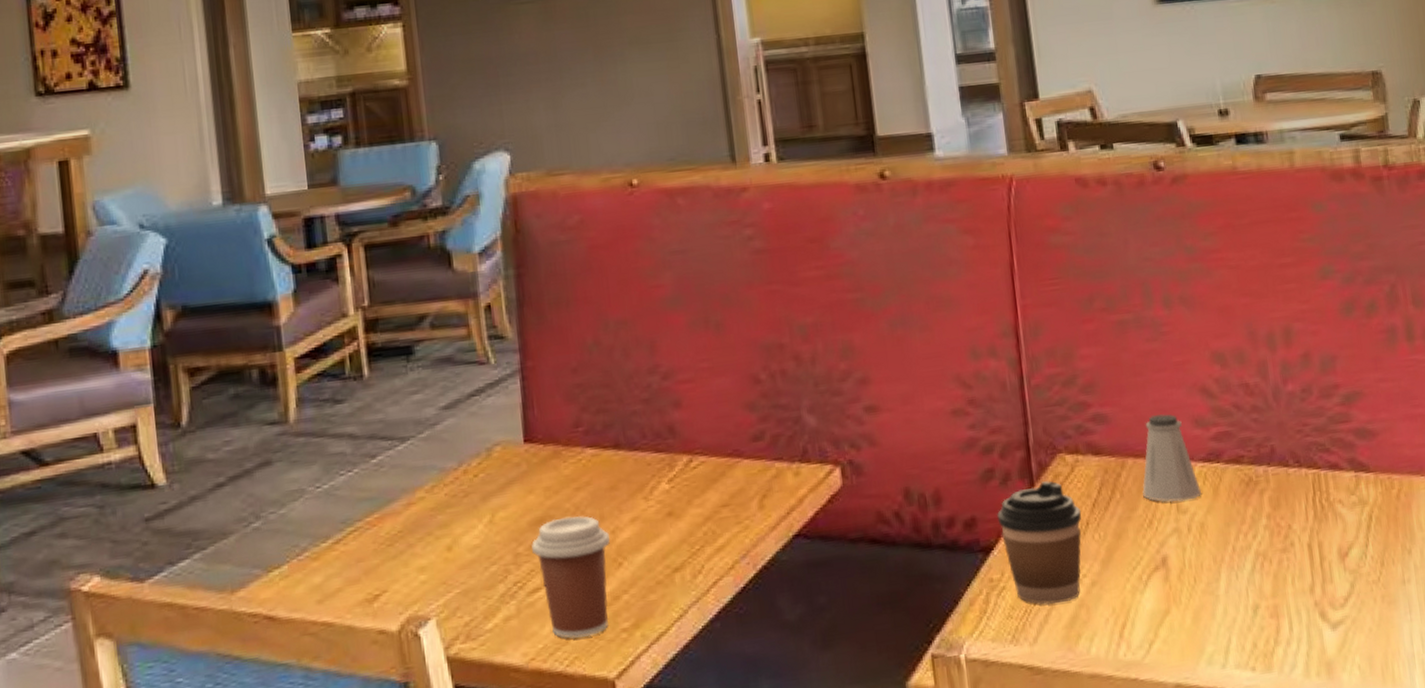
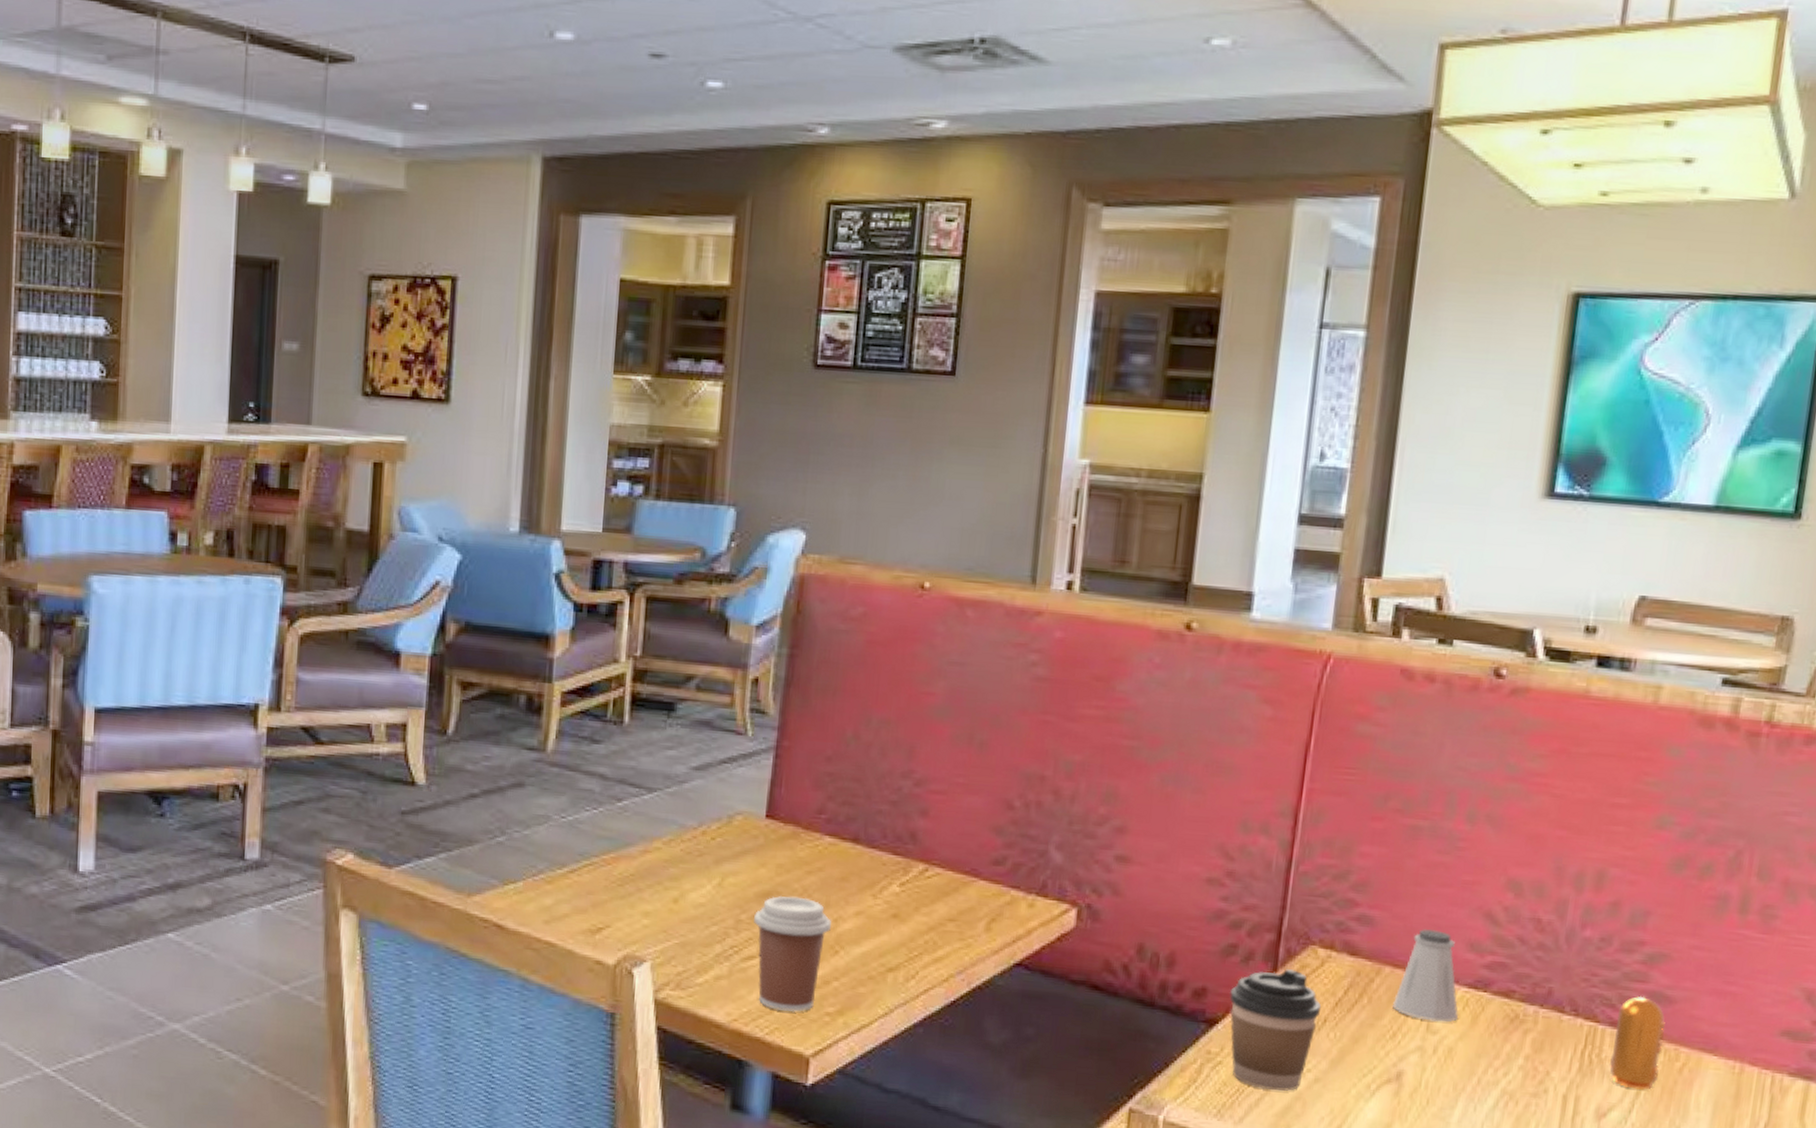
pepper shaker: none [1333,435,1381,524] -> present [1609,996,1666,1090]

